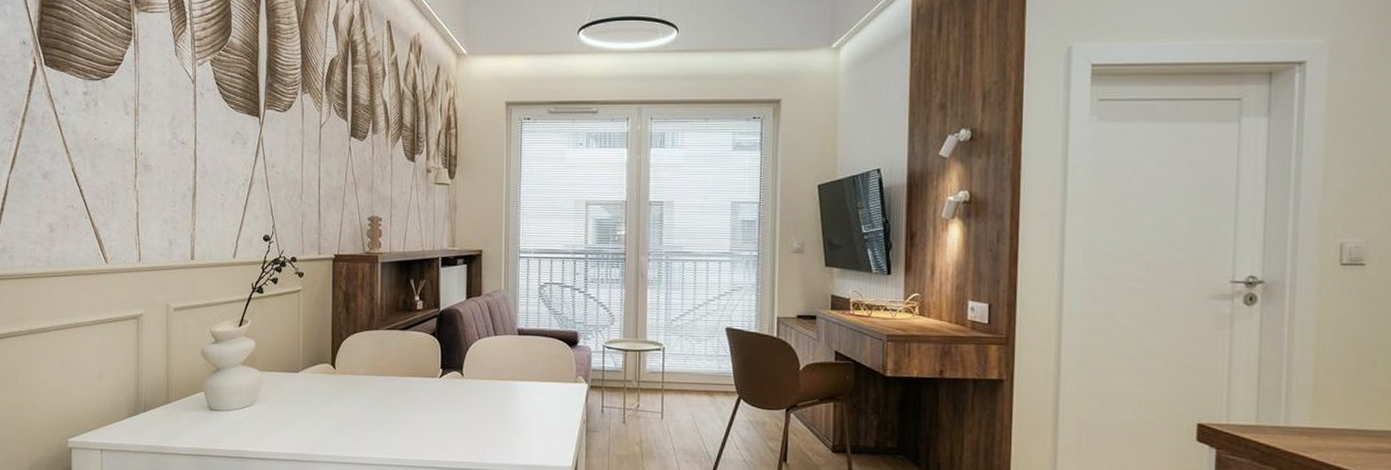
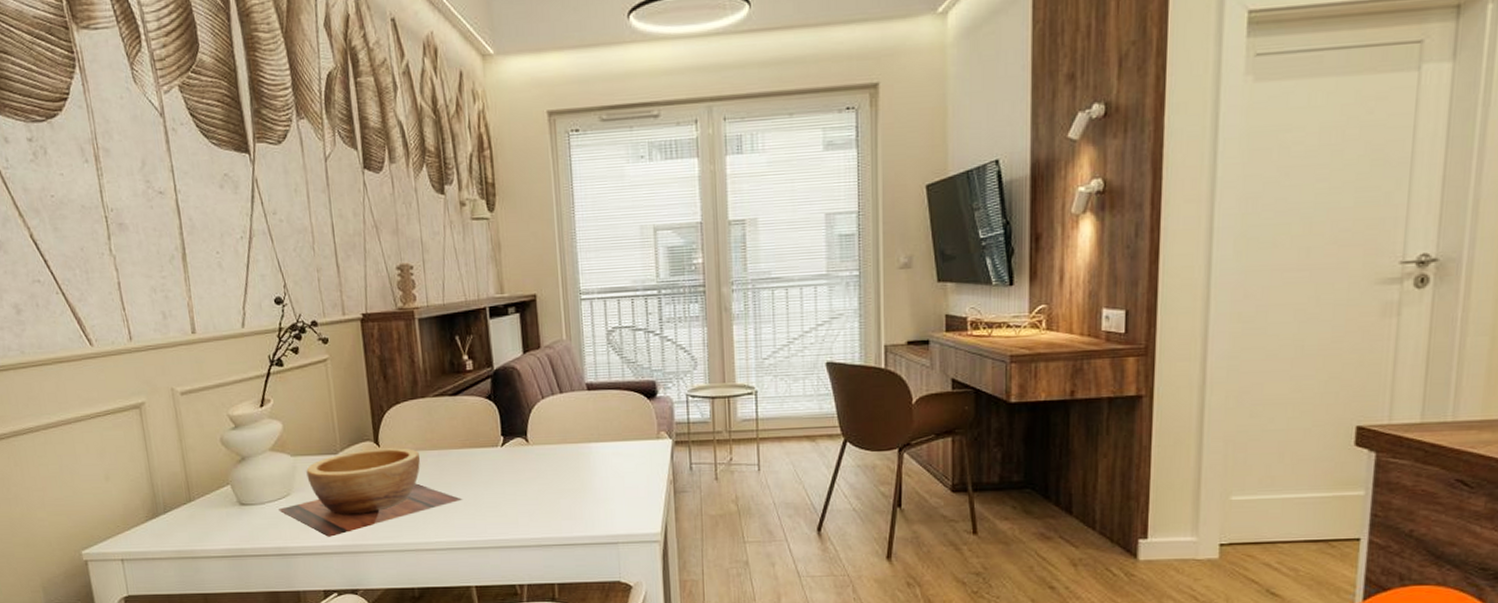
placemat: none [242,404,402,445] -> present [279,483,463,537]
bowl: none [270,370,368,427] -> present [306,448,420,515]

